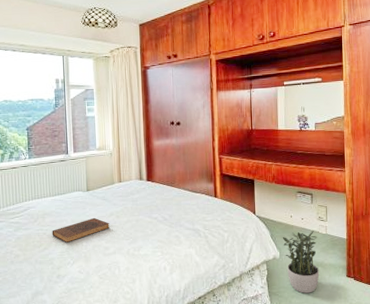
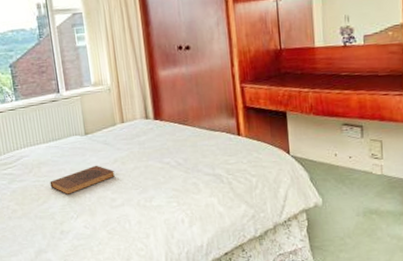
potted plant: present [282,231,320,293] -> none [325,171,374,247]

